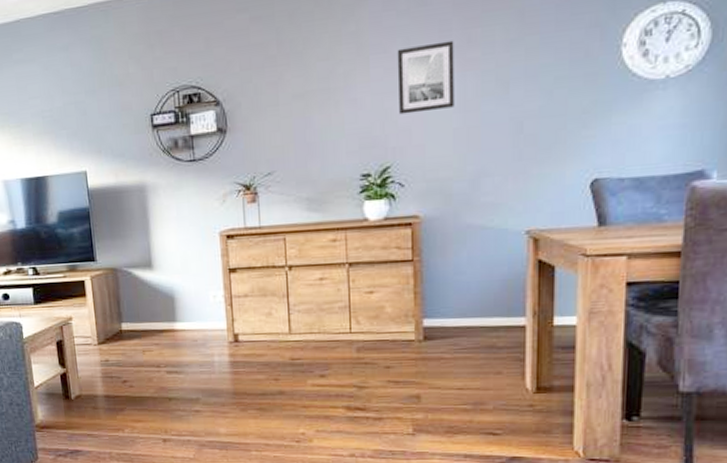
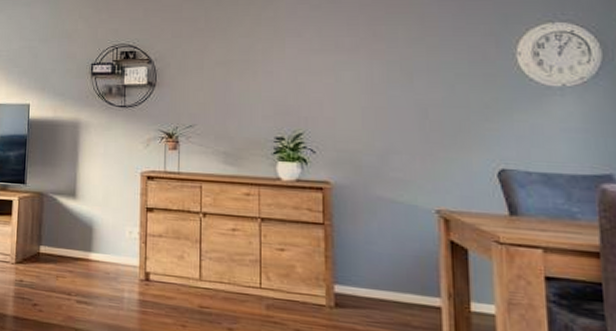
wall art: present [397,40,454,115] -> none [310,33,362,90]

